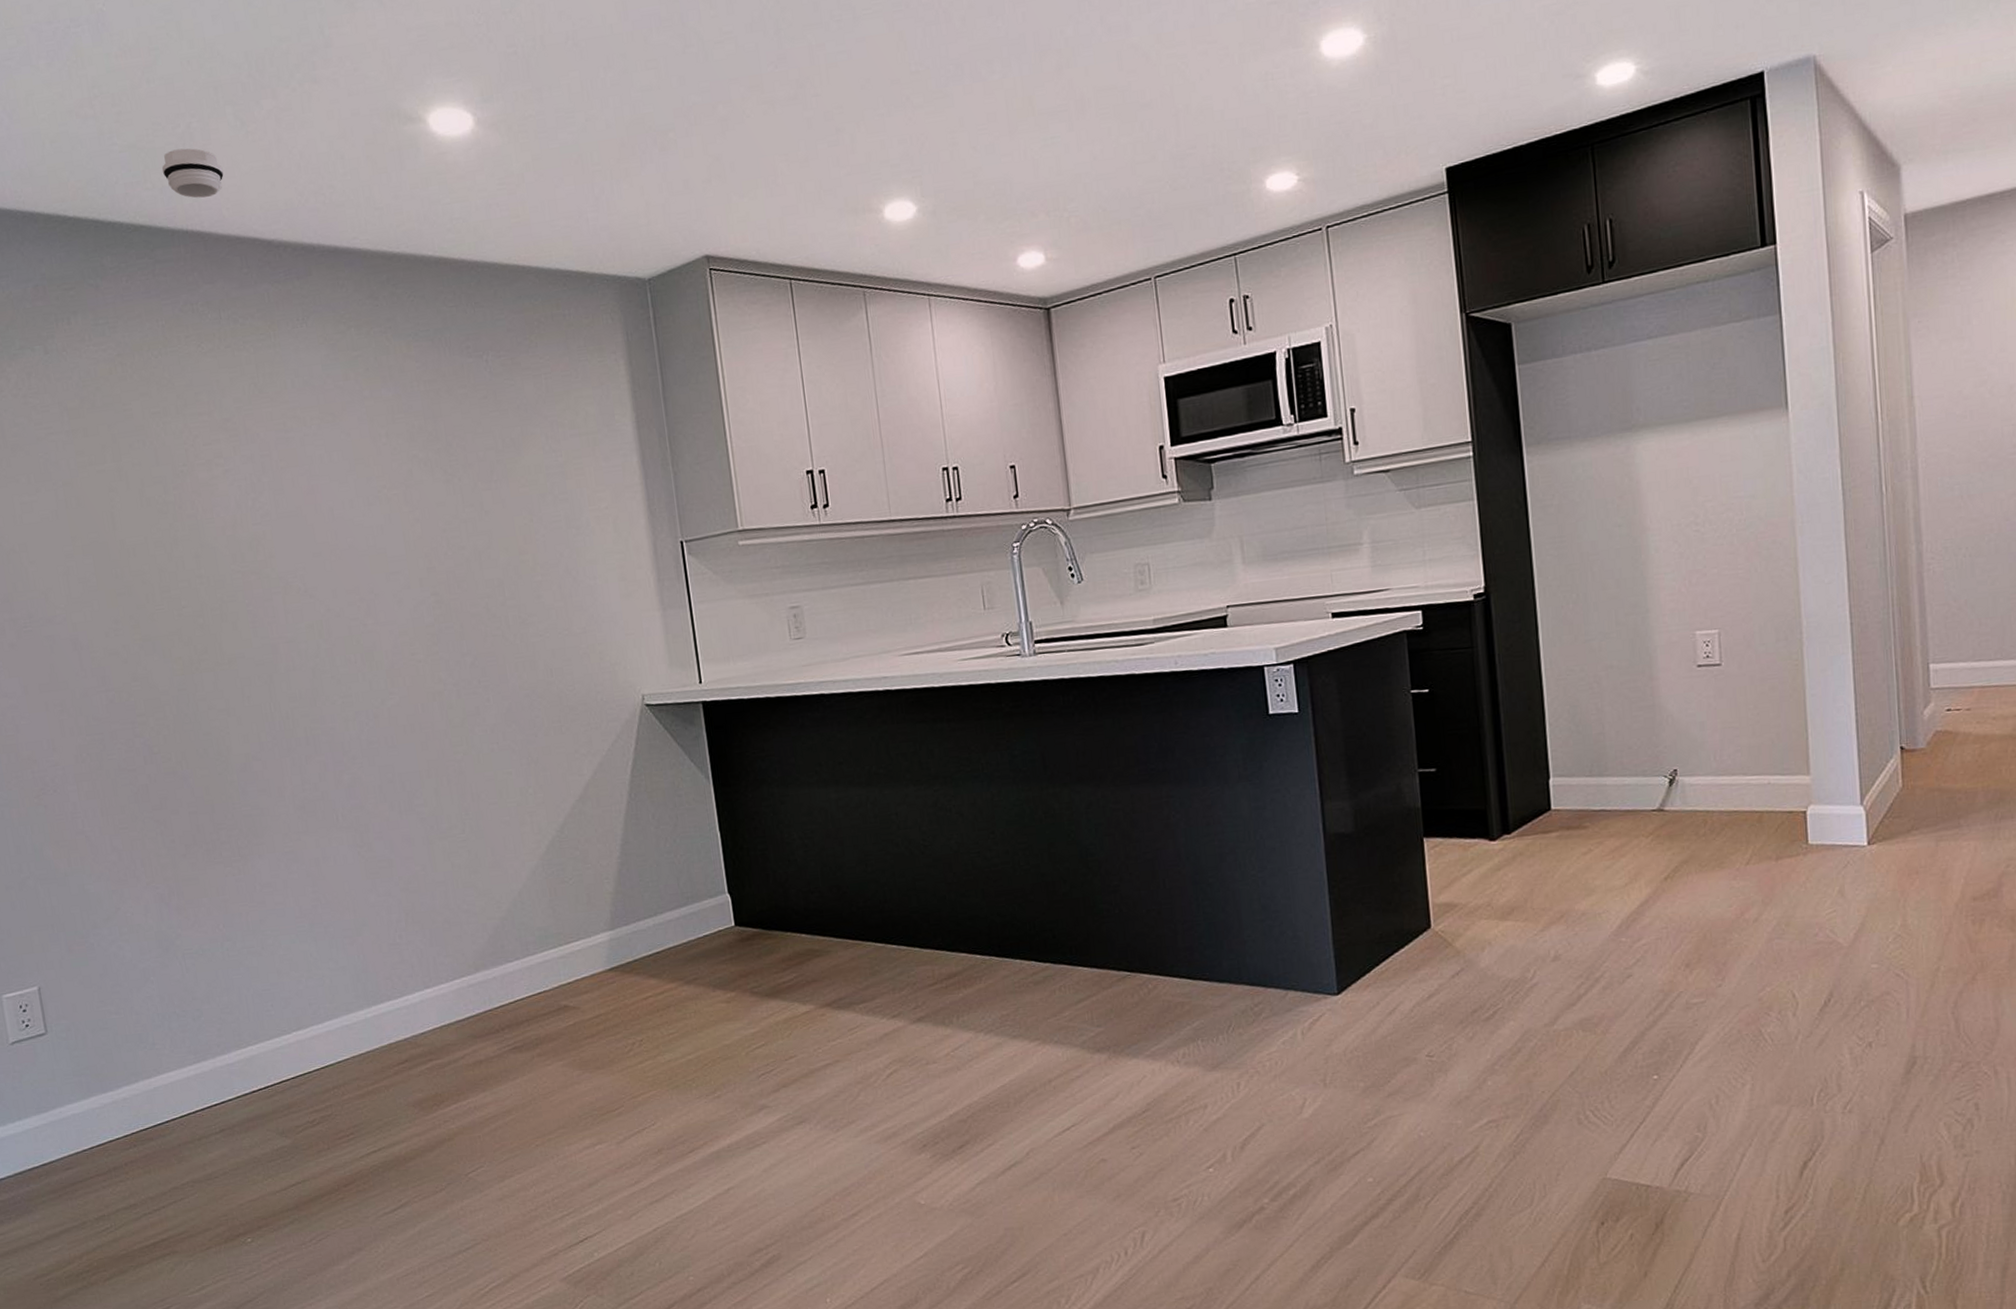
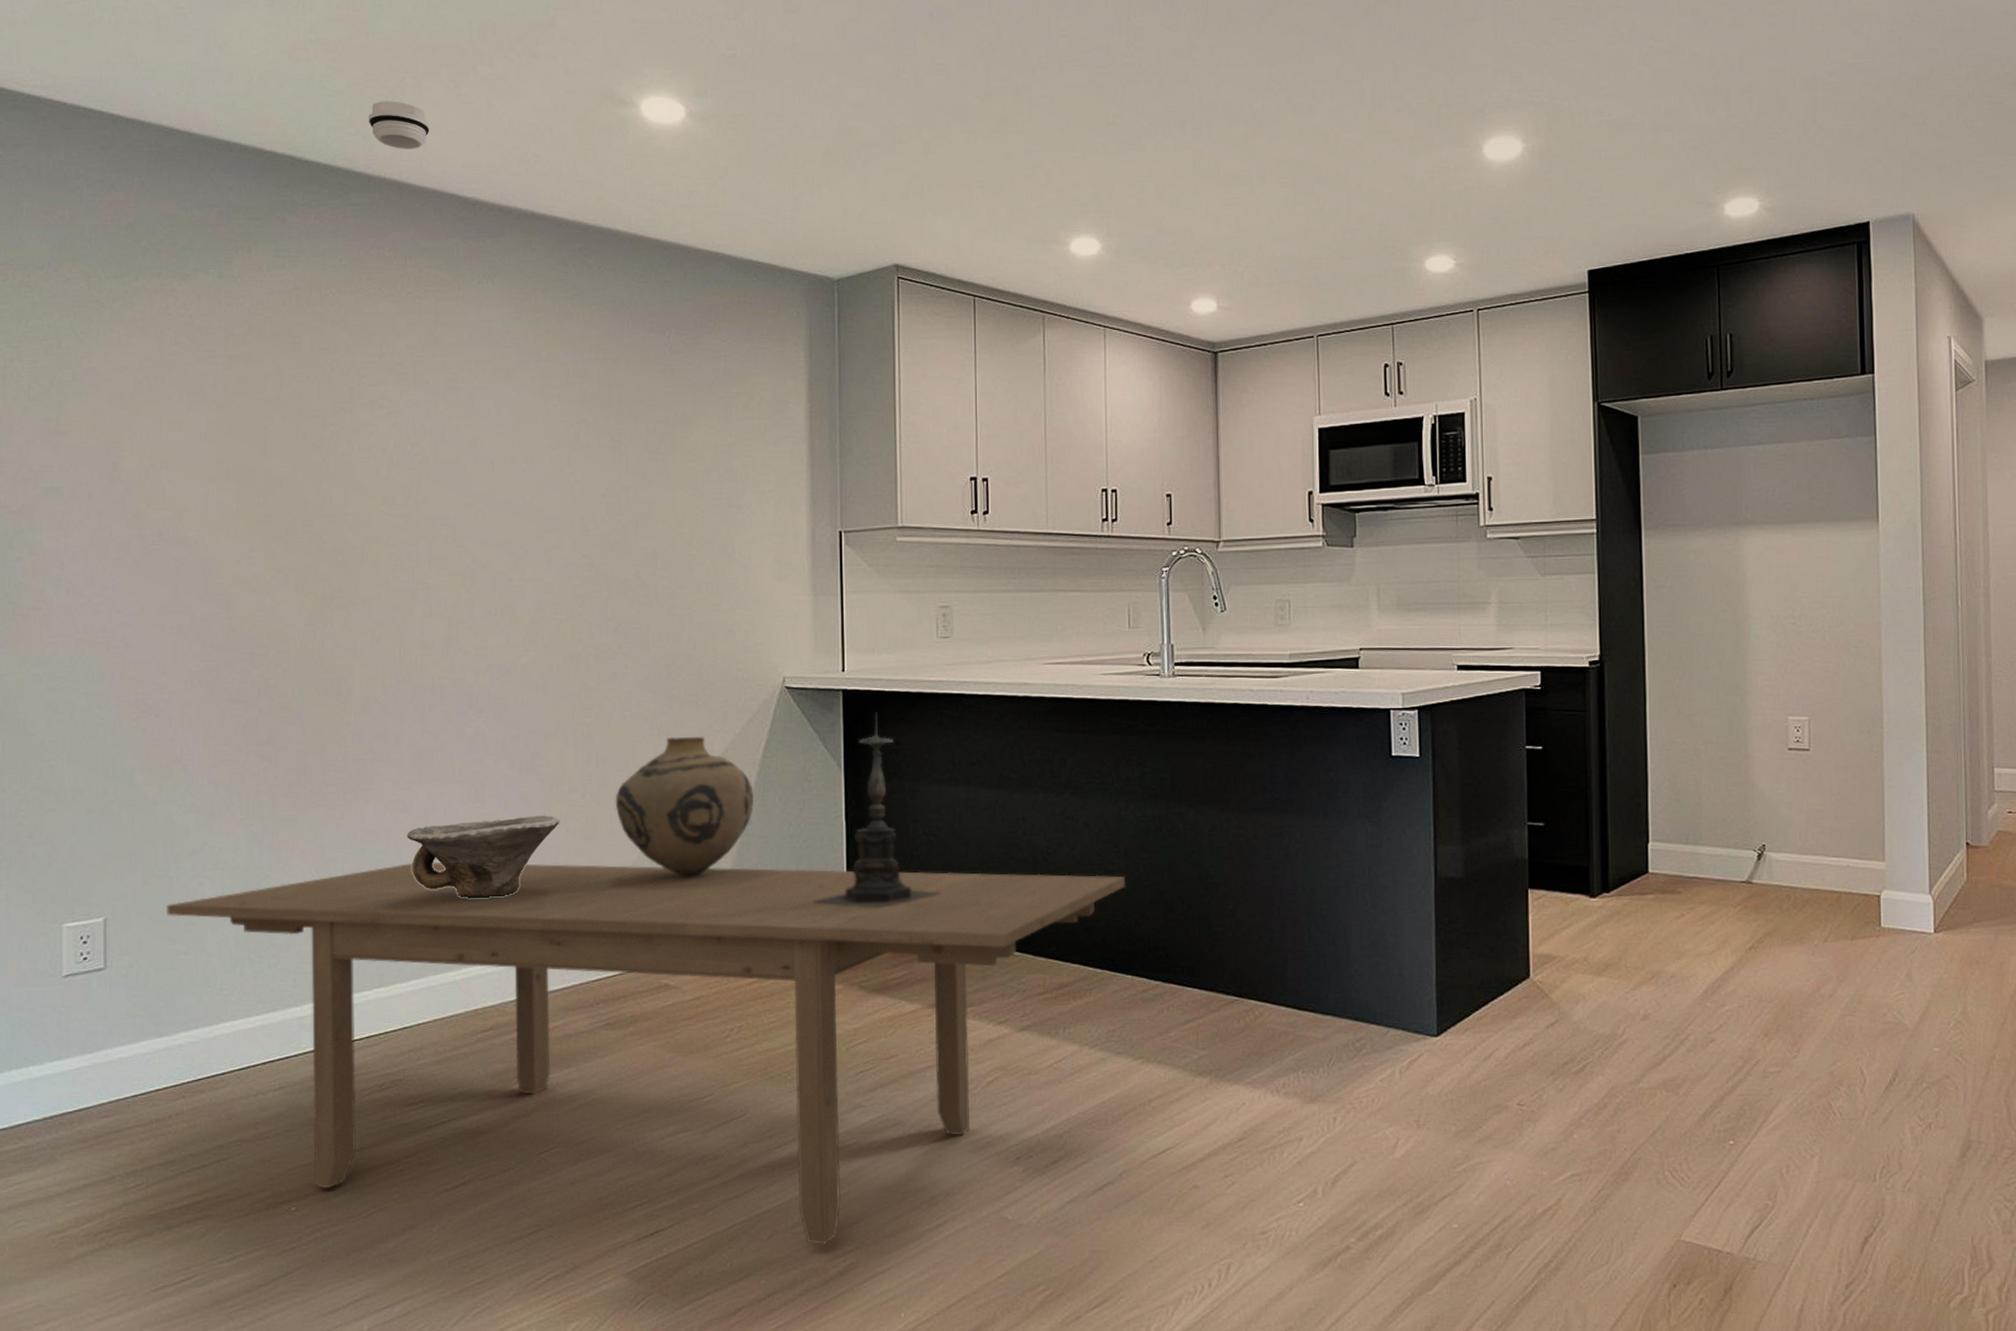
dining table: none [92,862,1006,1240] -> present [166,862,1126,1245]
bowl: none [302,853,445,940] -> present [407,815,560,898]
vase: none [494,761,629,901] -> present [615,736,754,877]
candle holder: none [697,721,822,916] -> present [813,712,942,909]

